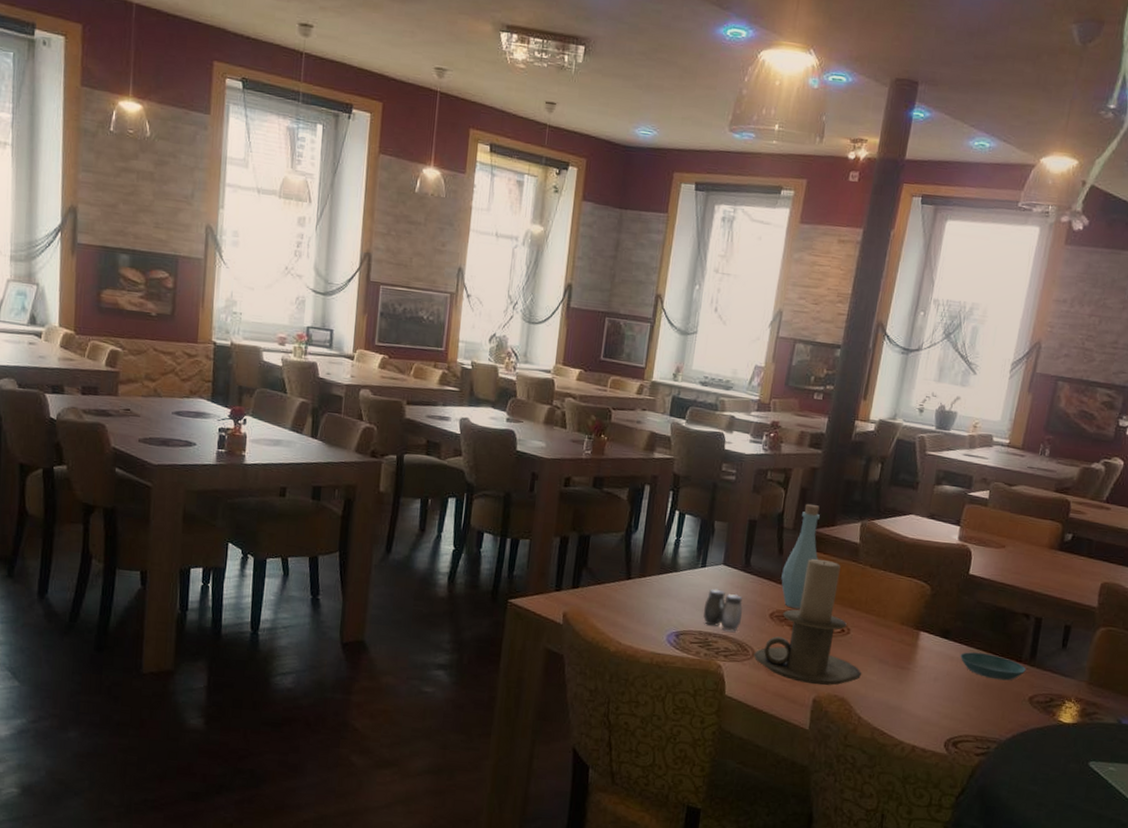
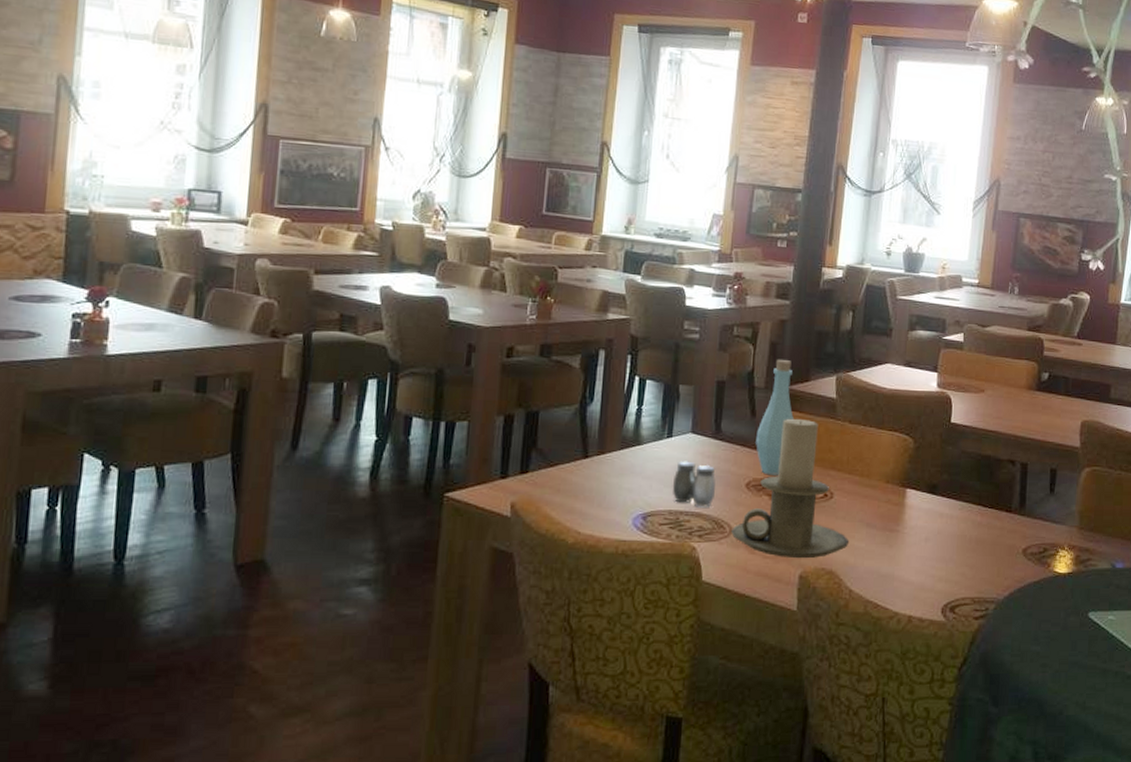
saucer: present [960,652,1027,681] -> none [950,506,1017,534]

